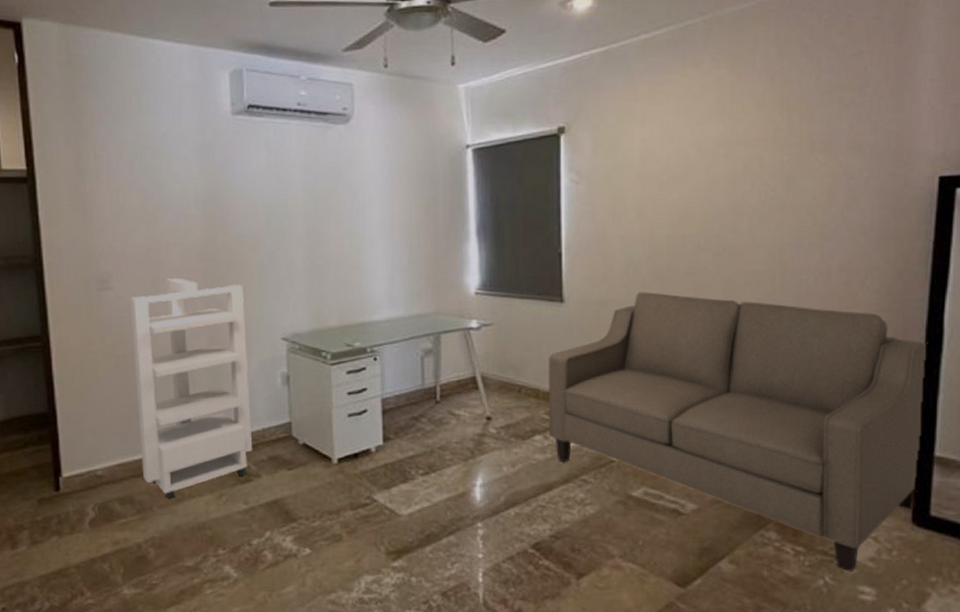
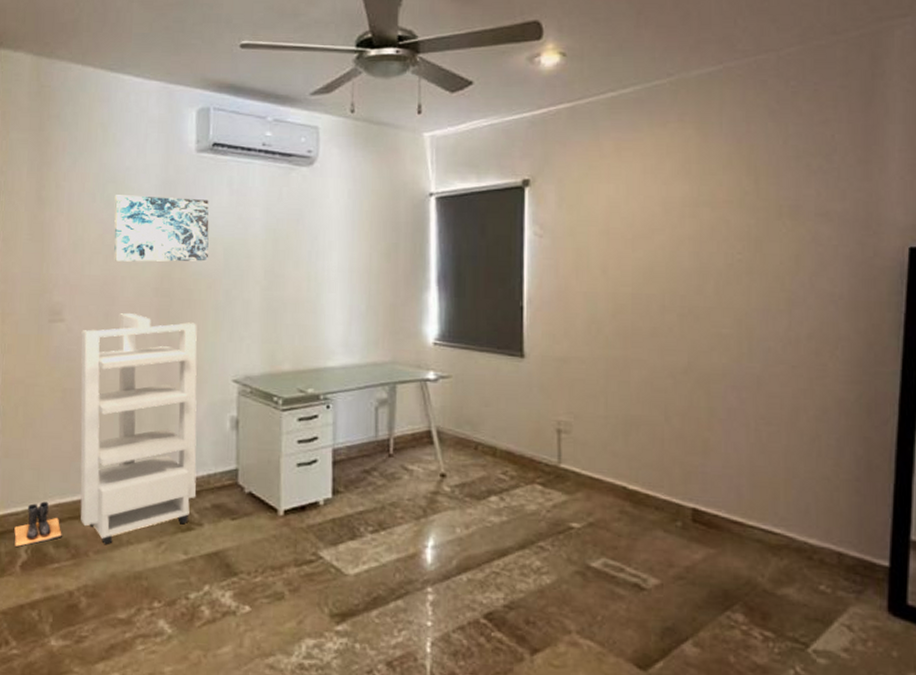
boots: none [80,462,127,506] -> present [14,501,62,548]
wall art: none [153,161,251,228] -> present [114,195,209,262]
sofa: present [548,292,928,572] -> none [505,351,902,663]

